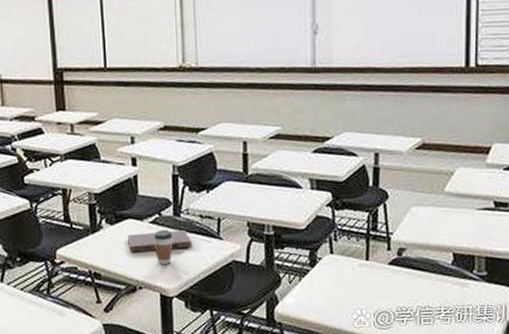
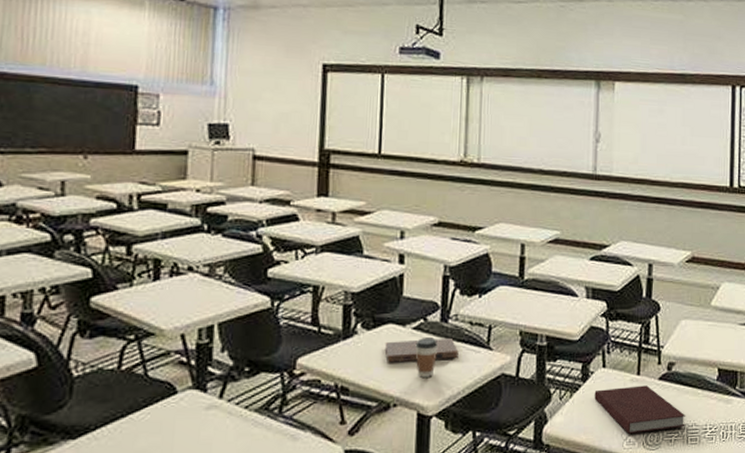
notebook: none [323,270,419,314] -> present [594,385,686,434]

